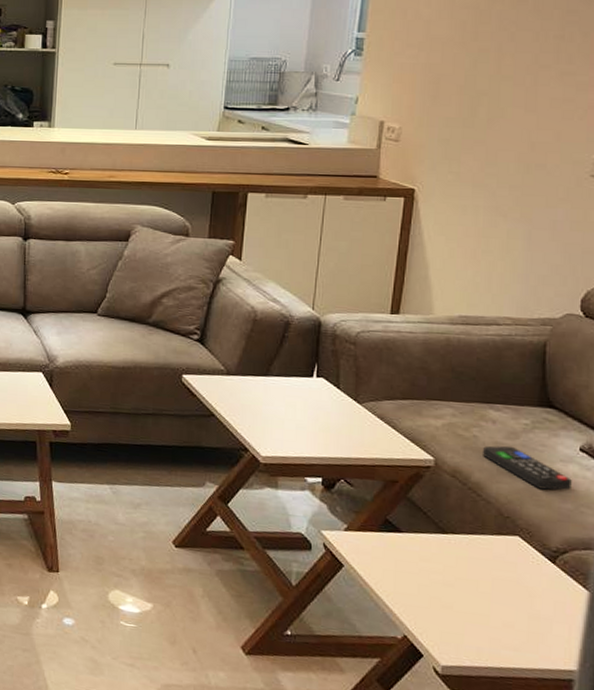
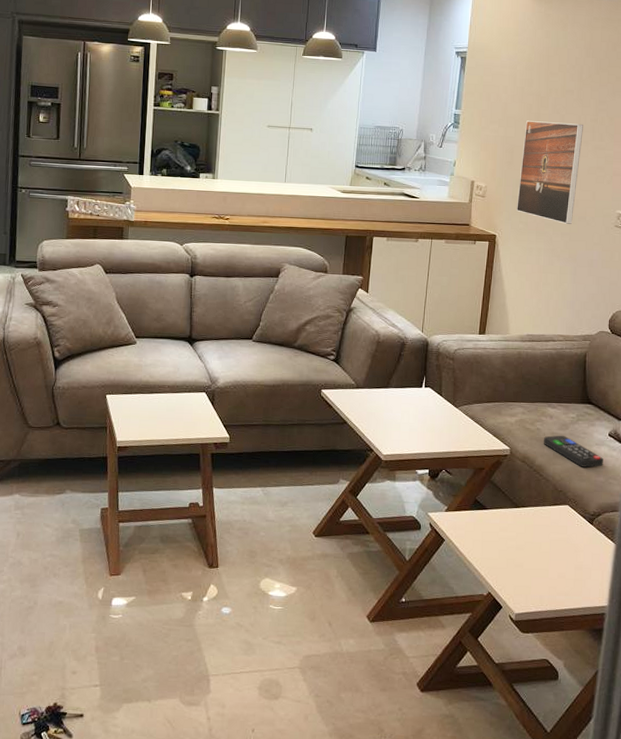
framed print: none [444,42,543,174] -> present [517,120,583,224]

